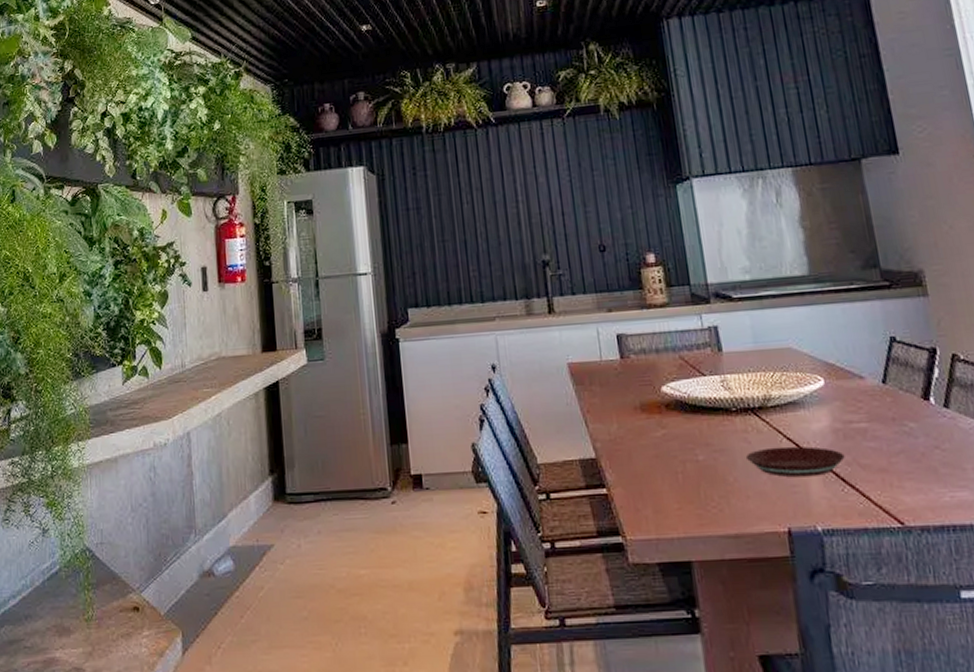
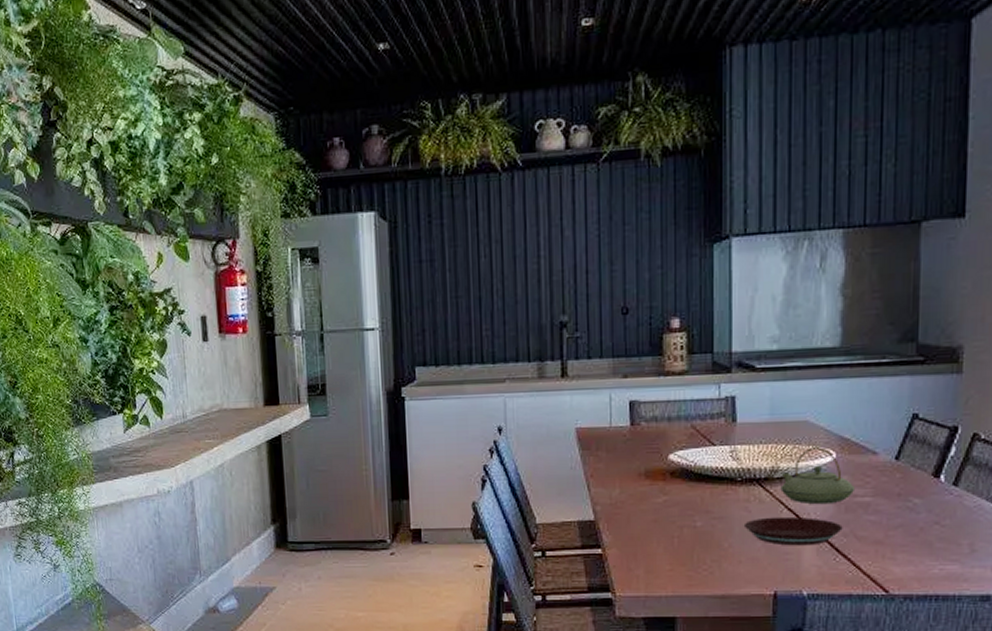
teapot: none [773,374,850,433] -> present [780,447,856,505]

